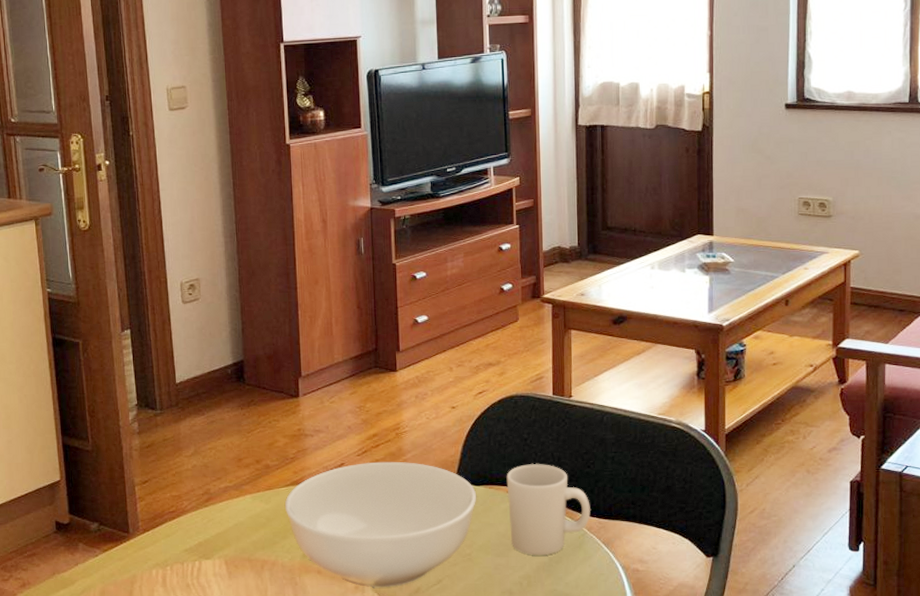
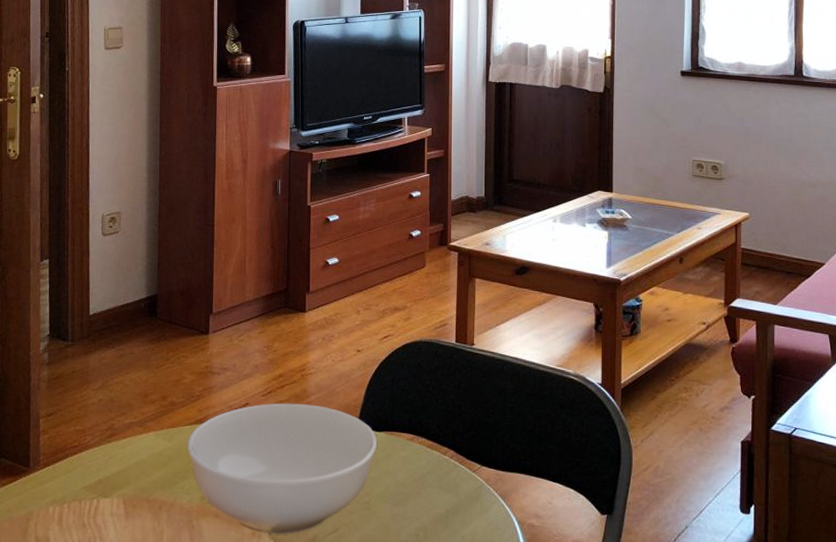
mug: present [506,464,591,556] -> none [407,411,488,507]

